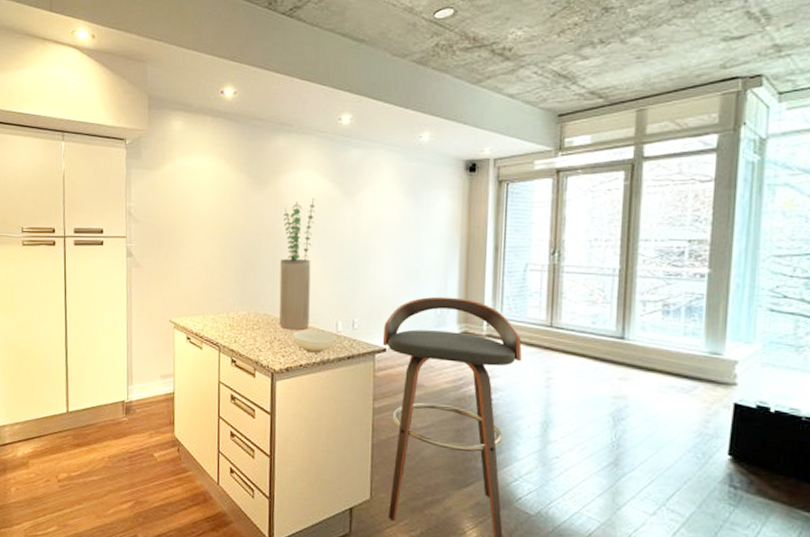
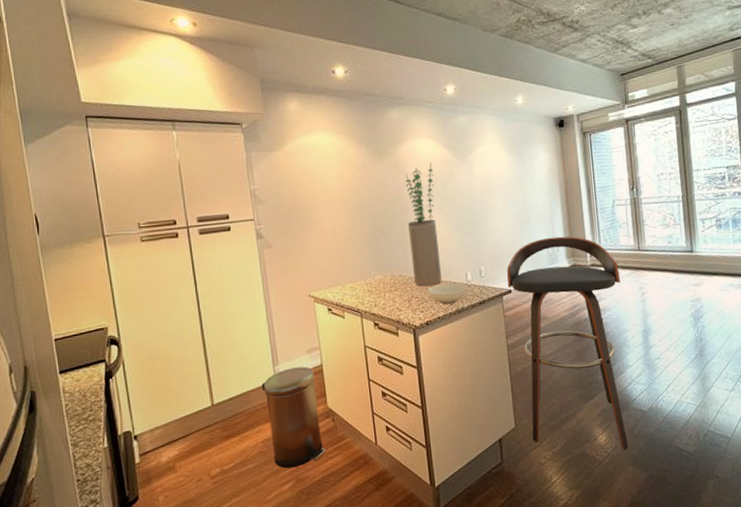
pedal bin: none [114,390,168,489] -> present [261,366,326,469]

